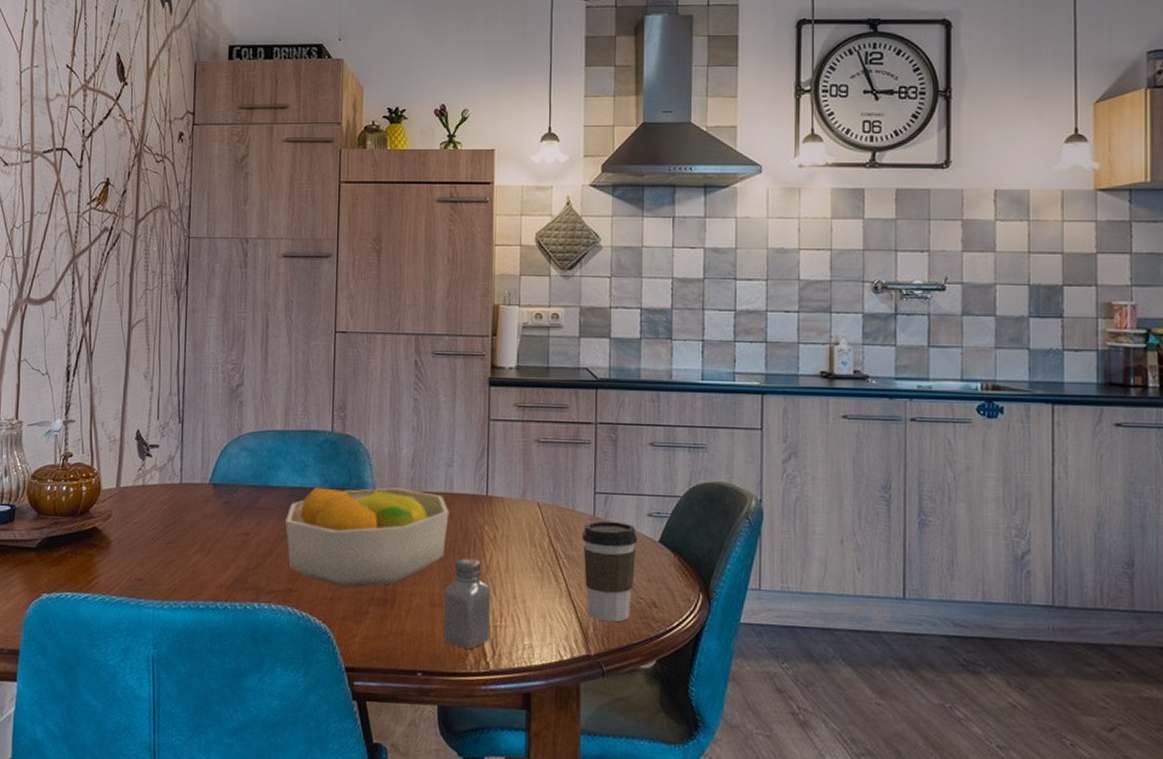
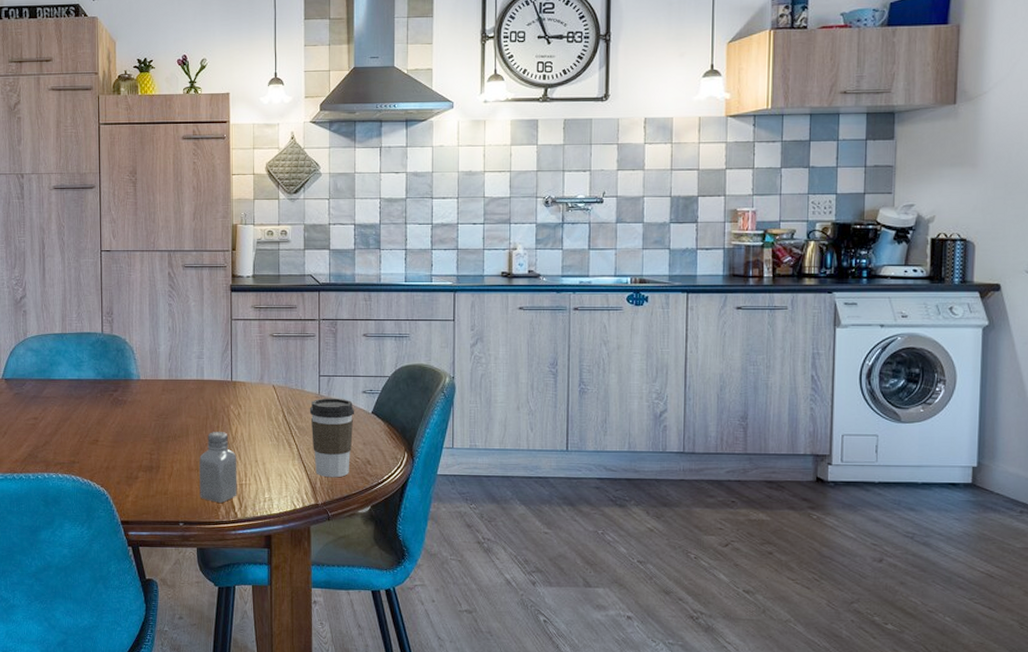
fruit bowl: present [285,487,449,588] -> none [67,377,201,459]

